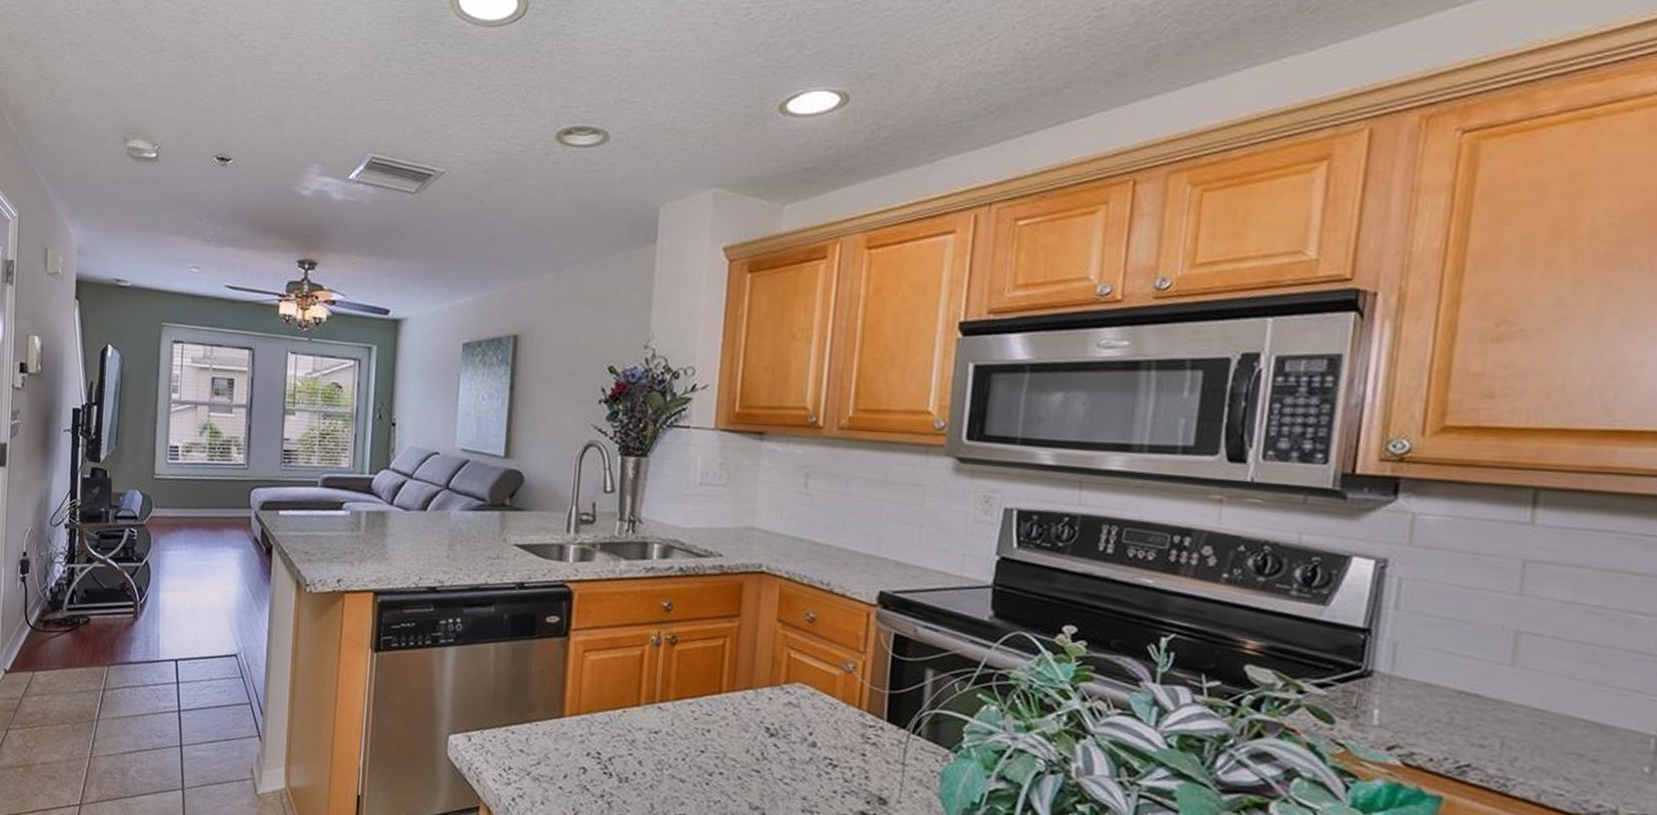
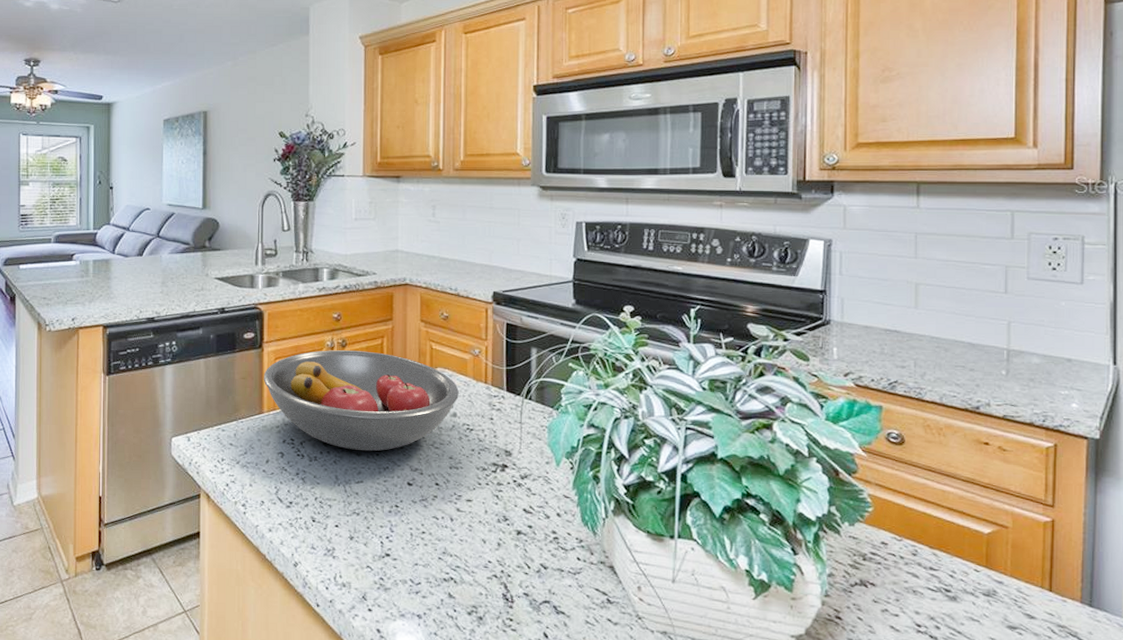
fruit bowl: none [567,646,822,780] -> present [263,350,459,452]

